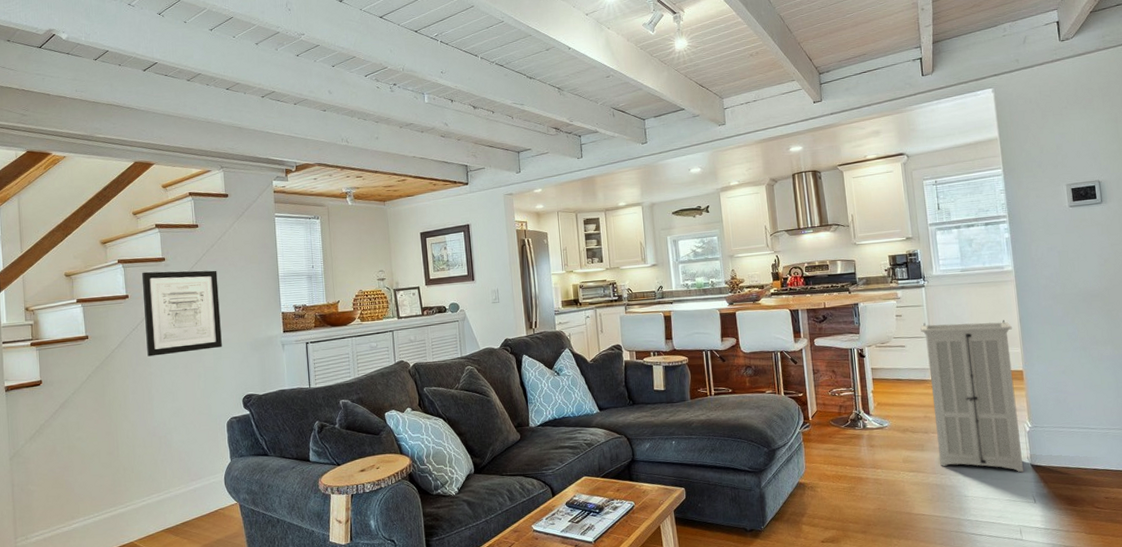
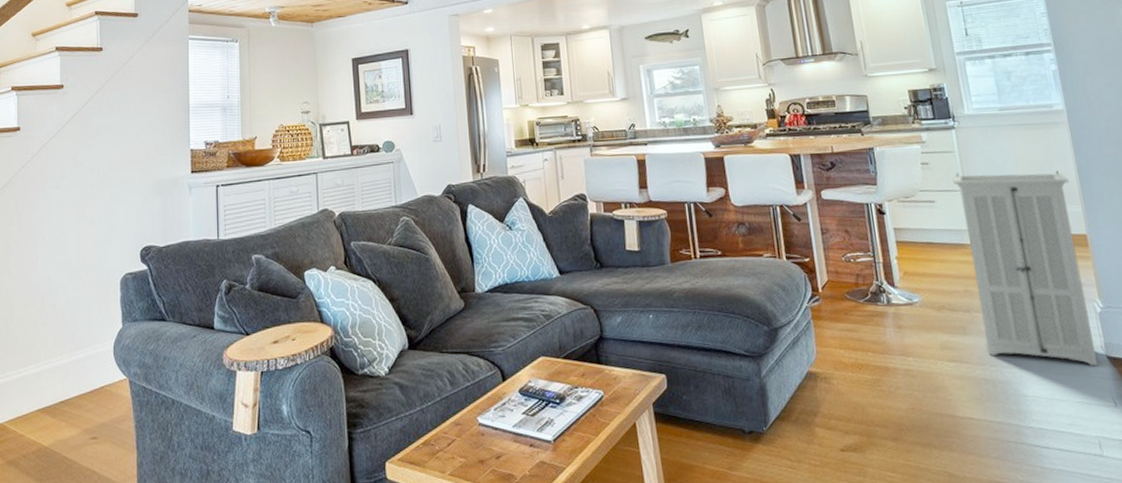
wall art: present [141,270,222,357] -> none [36,99,121,199]

